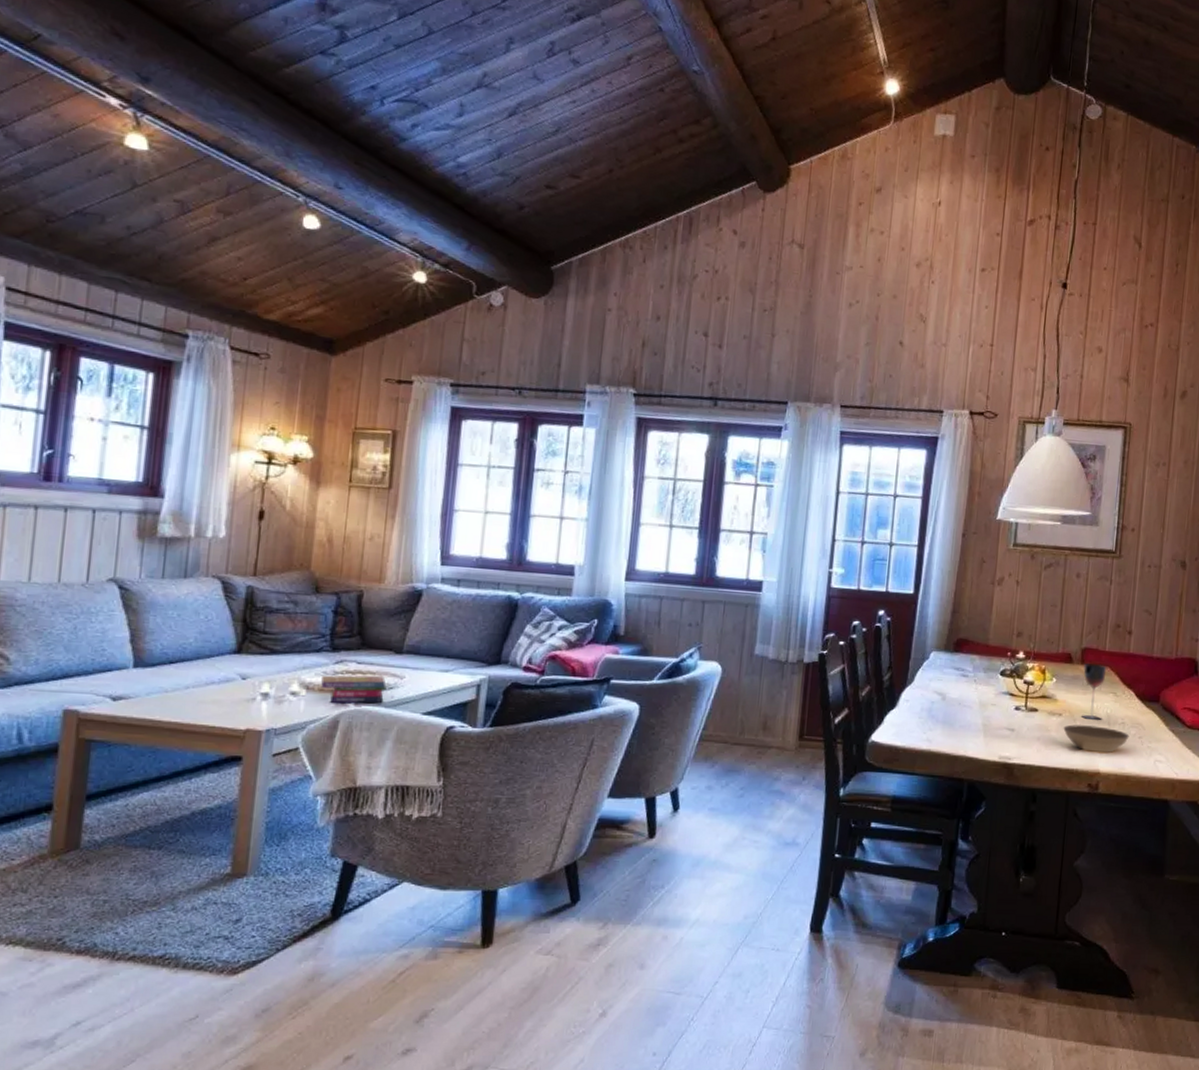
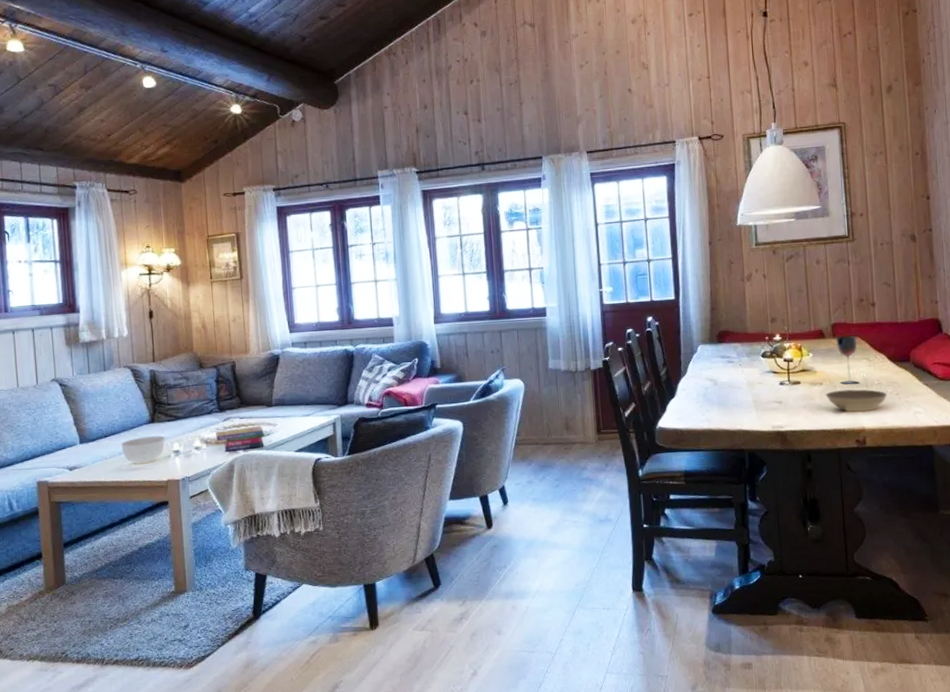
bowl: none [190,670,252,705] -> present [121,436,165,465]

